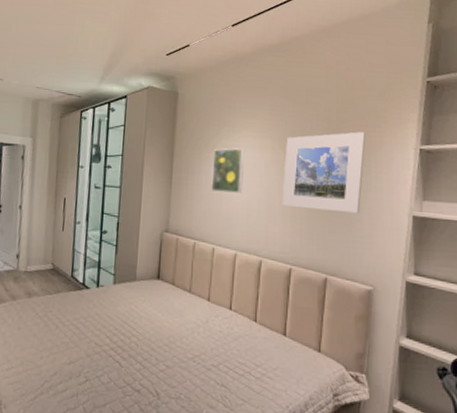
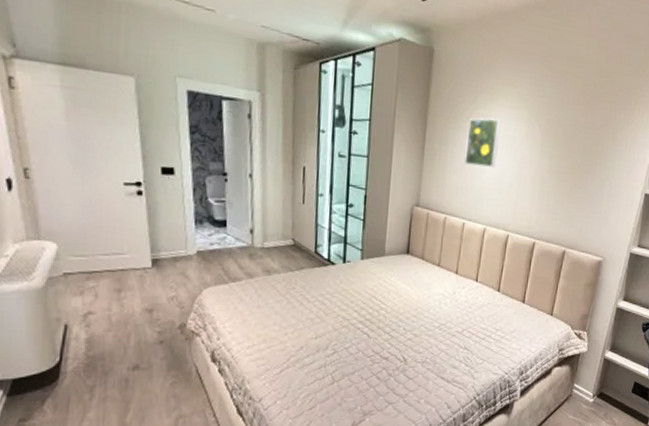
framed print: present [282,132,366,214] -> none [532,108,617,191]

